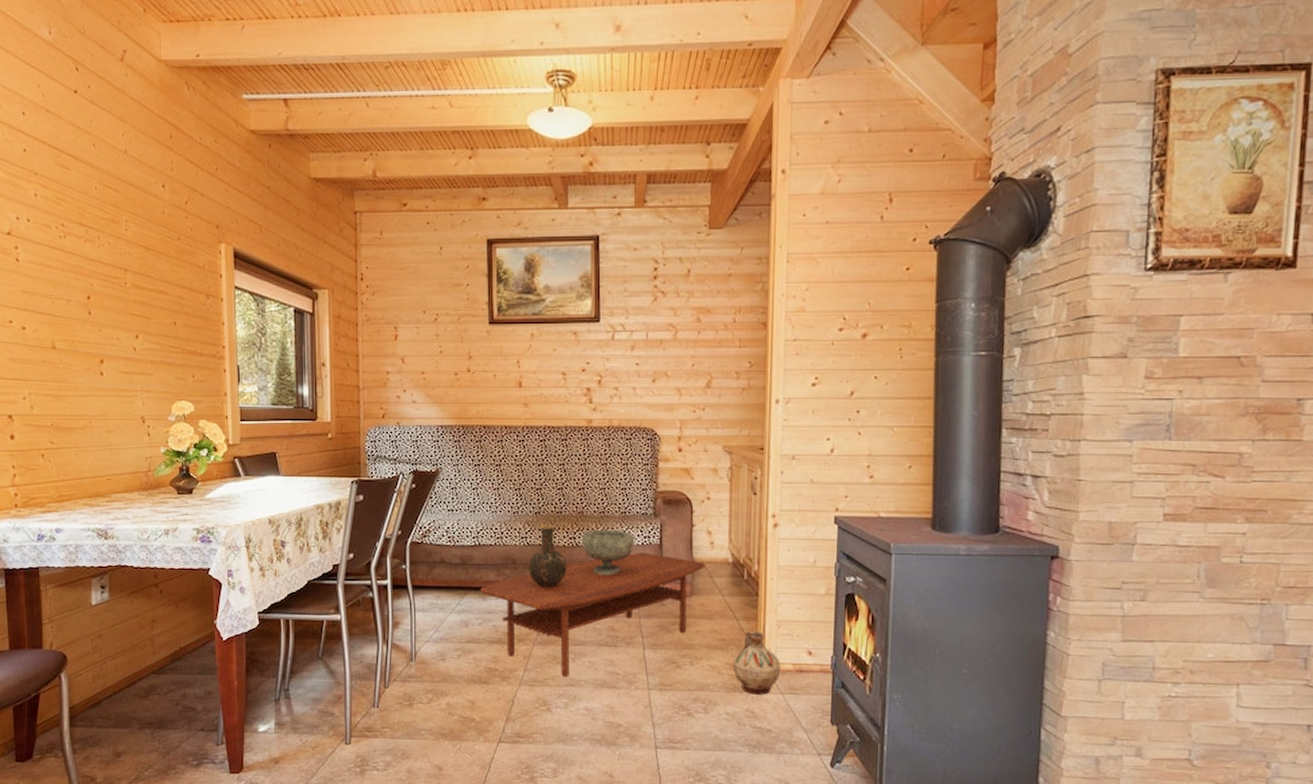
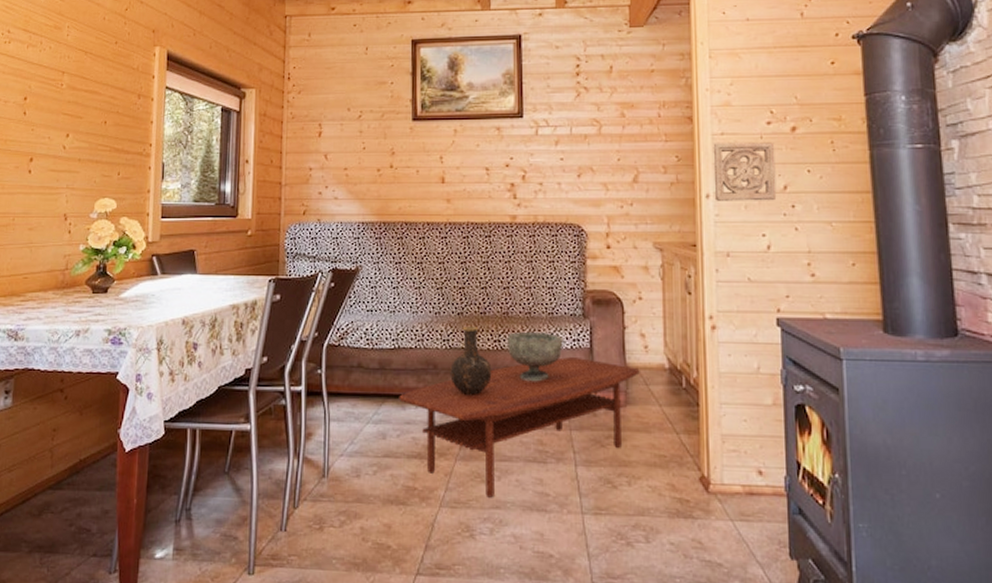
ceramic jug: present [732,631,781,695] -> none [674,446,729,522]
wall ornament: none [784,349,845,406] -> present [713,142,777,201]

